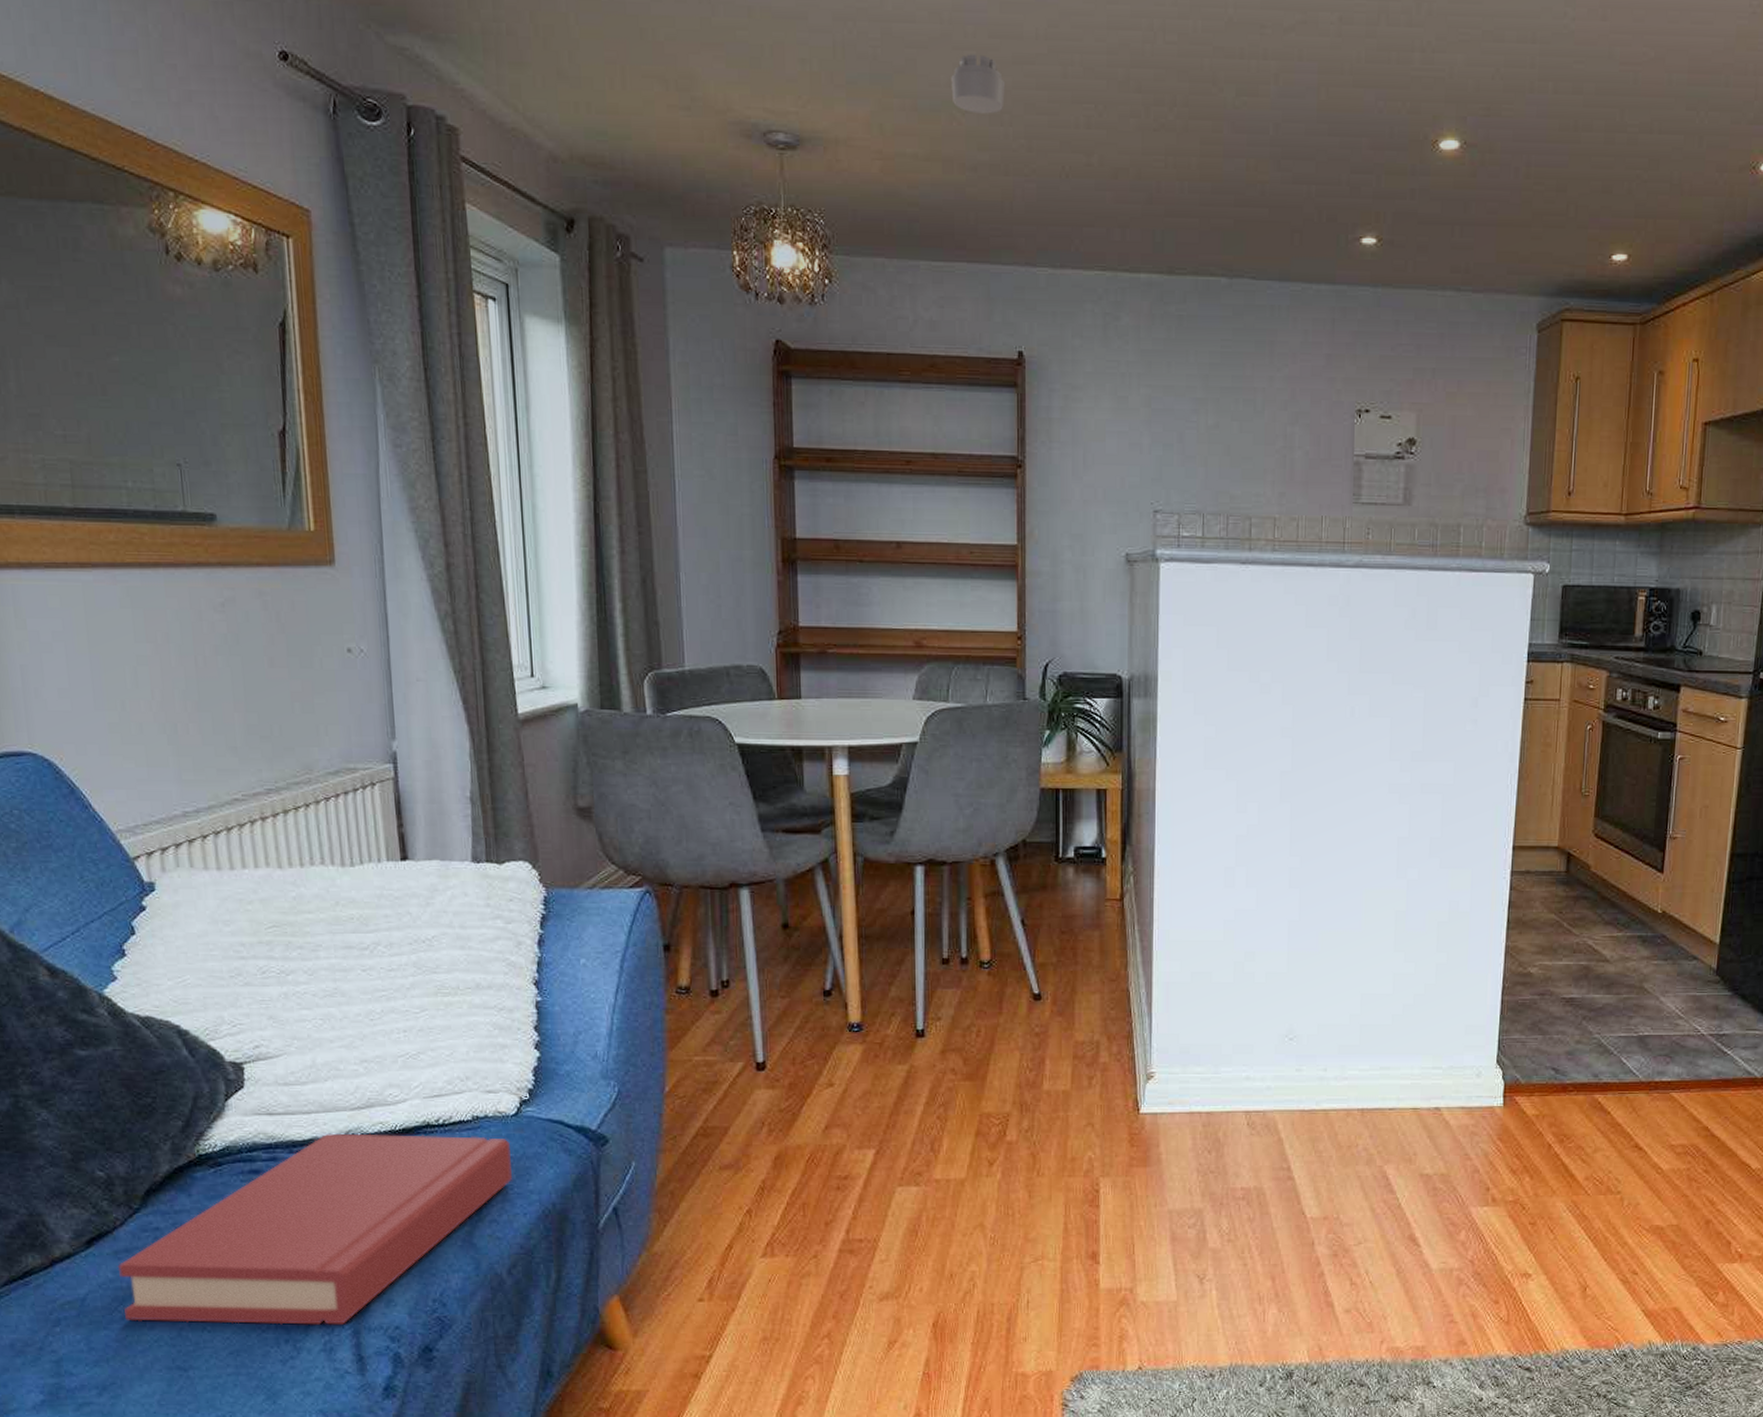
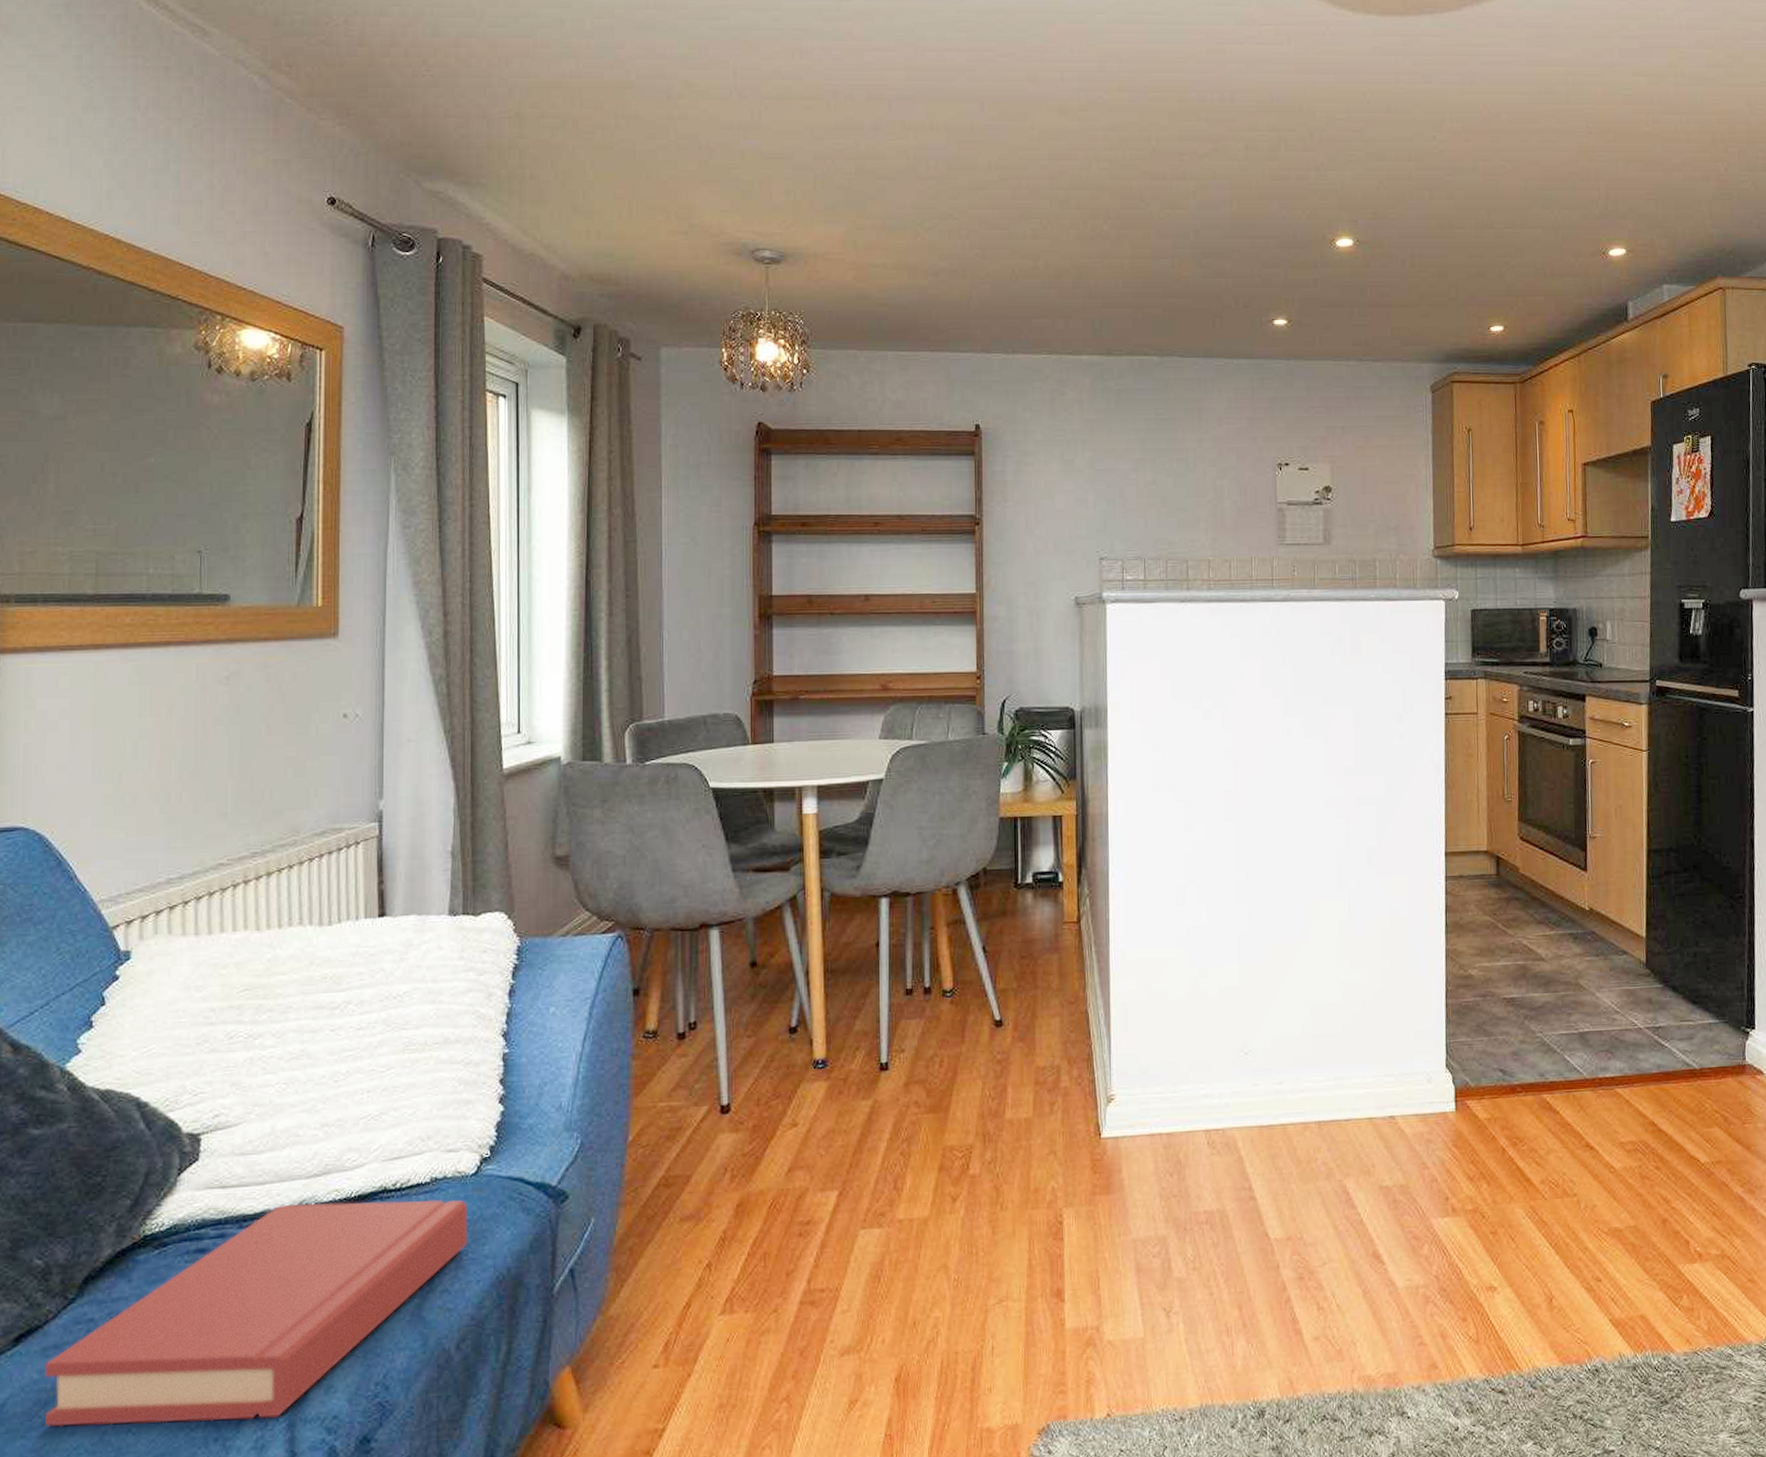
smoke detector: present [951,54,1006,114] -> none [916,183,963,230]

